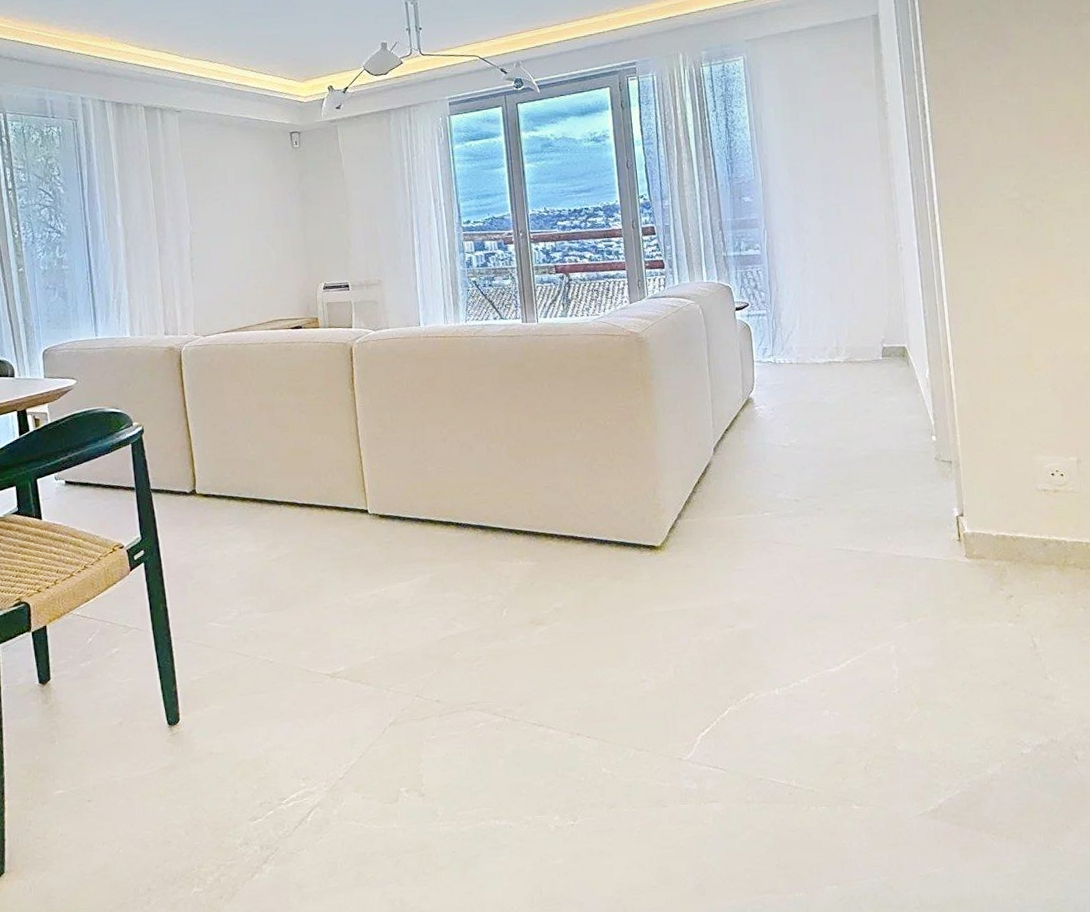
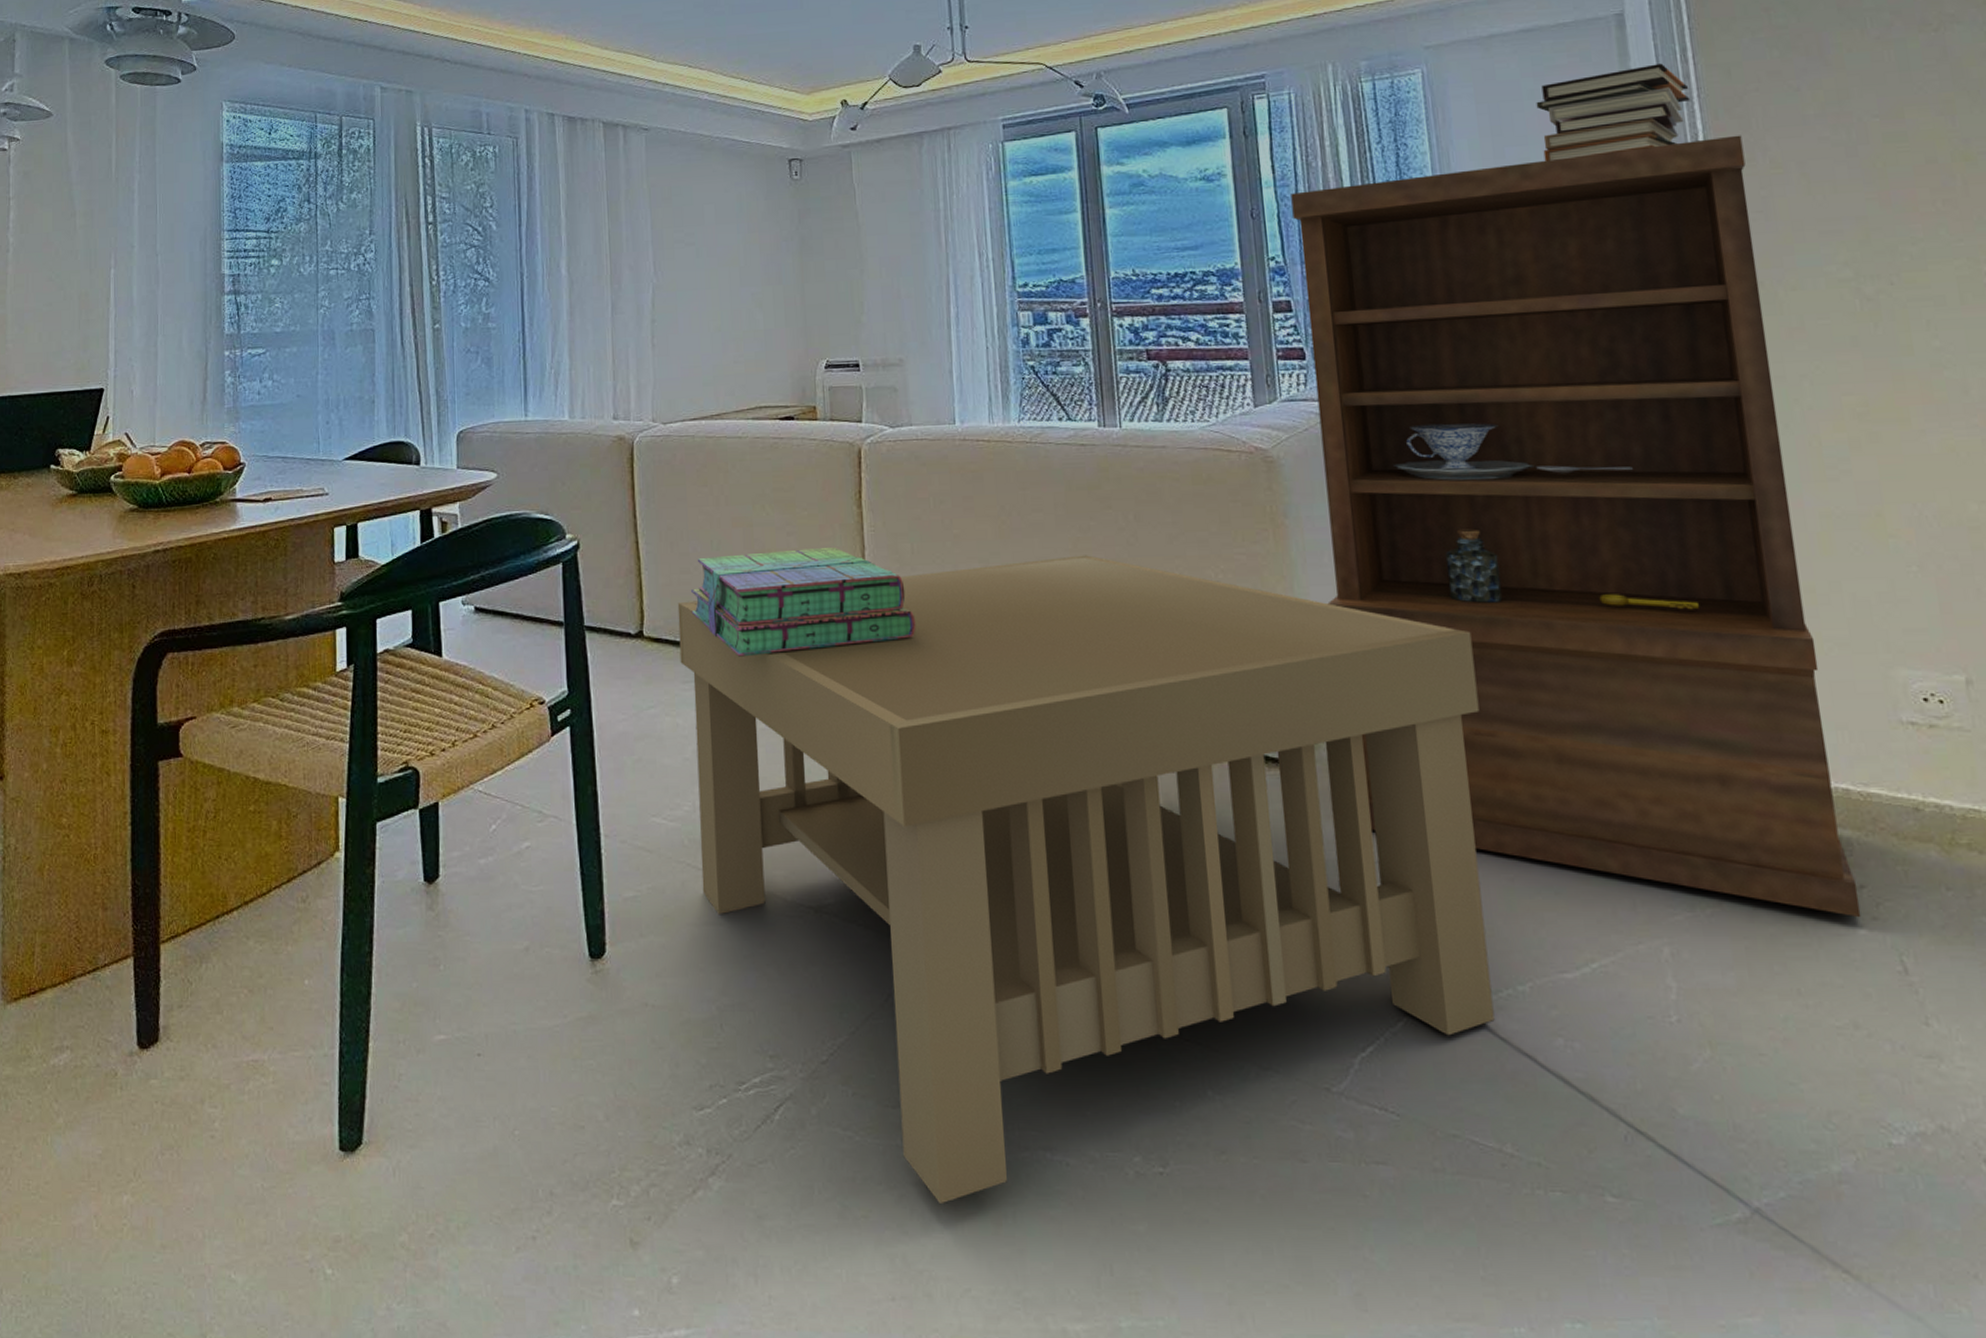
coffee table: none [220,414,786,862] -> present [677,555,1495,1203]
stack of books: none [230,420,397,503] -> present [690,548,916,657]
bookshelf: none [654,100,1010,616] -> present [1291,135,1861,918]
book stack: none [819,50,920,122] -> present [1536,63,1691,162]

